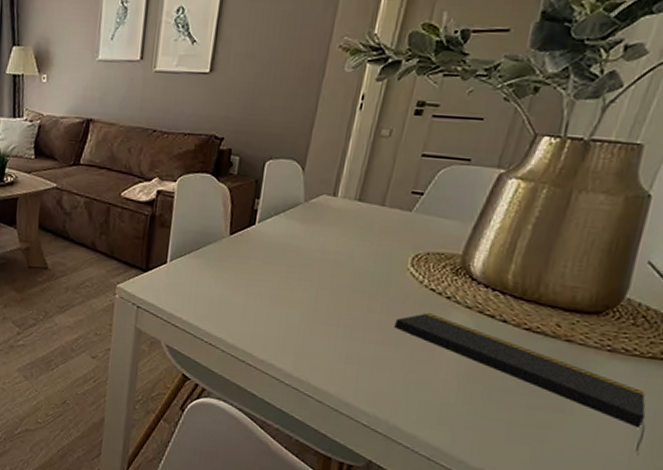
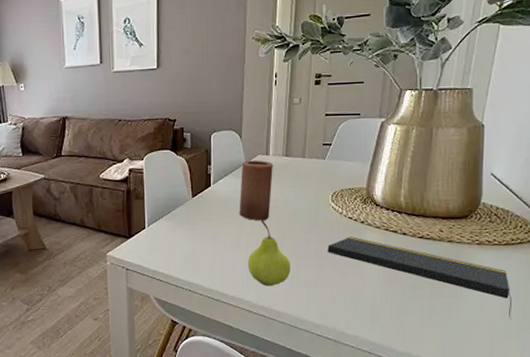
candle: none [286,199,342,276] -> present [239,160,274,221]
fruit: none [286,274,343,357] -> present [247,220,291,287]

